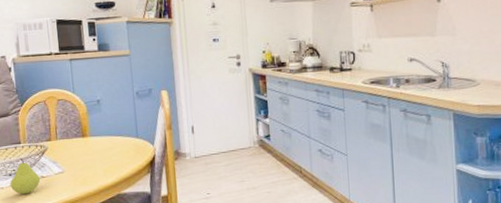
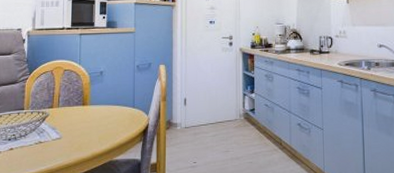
fruit: present [10,159,41,194] -> none [8,124,38,159]

